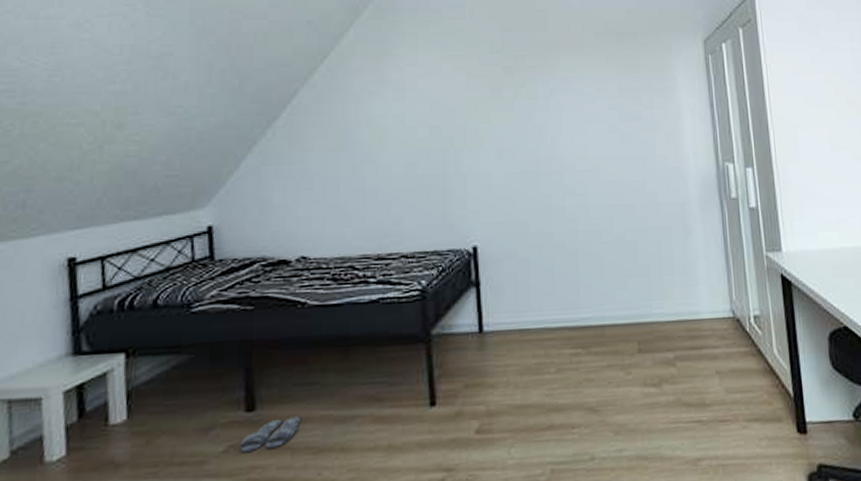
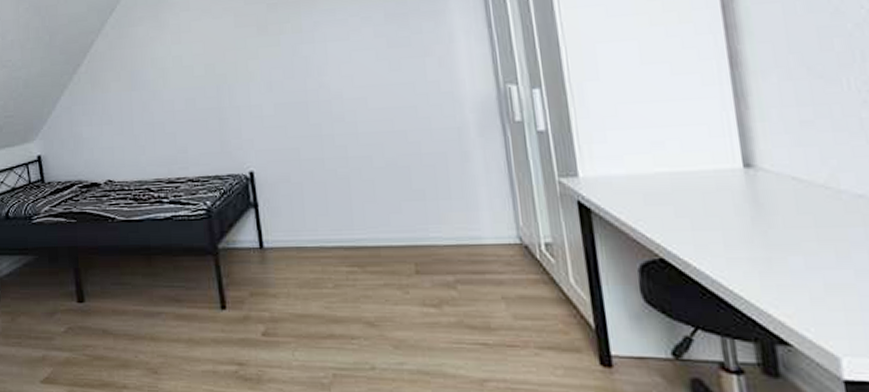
slippers: present [240,416,300,454] -> none [76,309,118,335]

